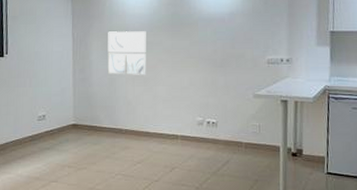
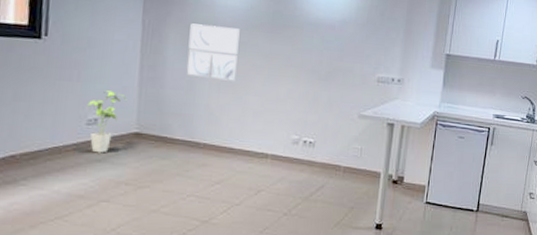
house plant: none [37,92,65,143] -> present [87,90,127,153]

